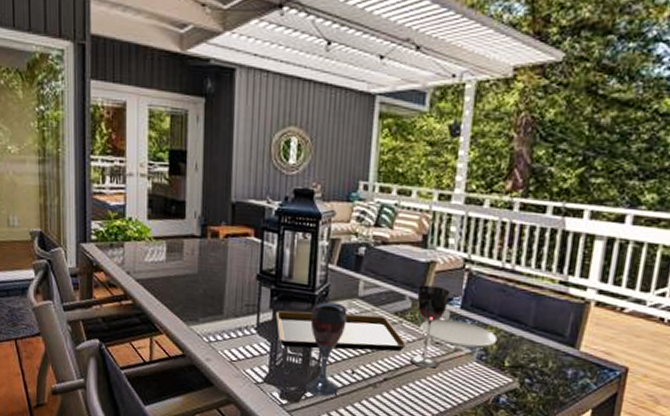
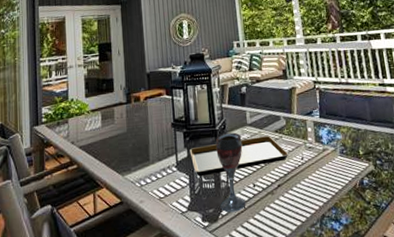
wineglass: present [409,285,451,368] -> none [287,104,315,169]
plate: present [420,318,498,349] -> none [295,126,350,147]

